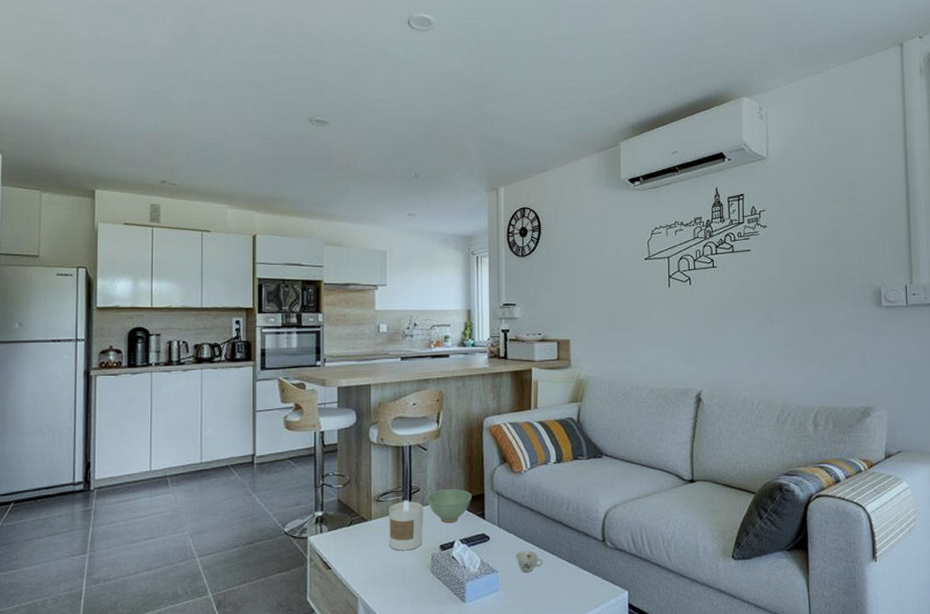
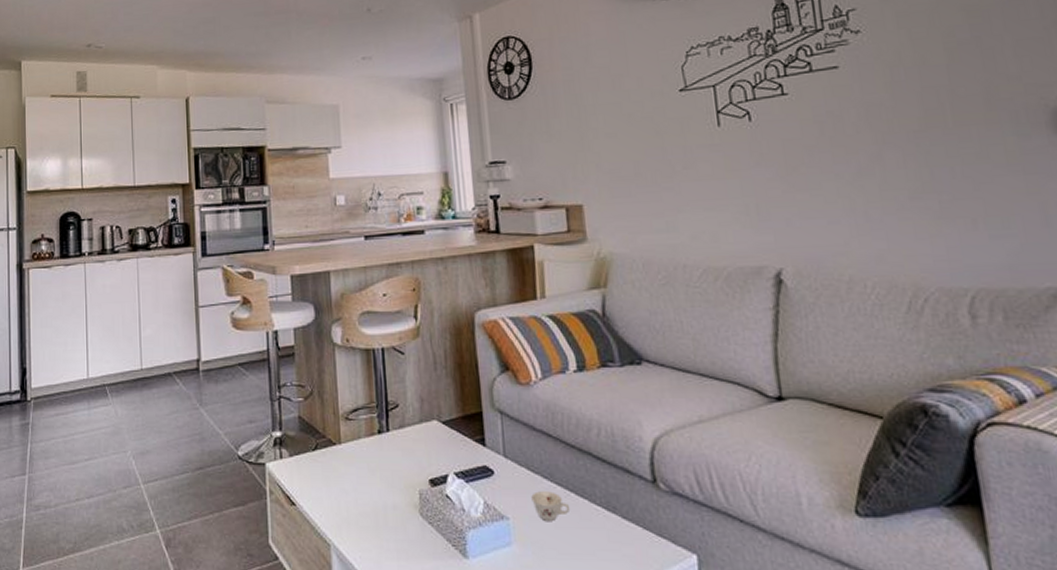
candle: present [388,500,424,551] -> none [360,419,407,485]
bowl: present [426,488,473,523] -> none [408,404,467,449]

